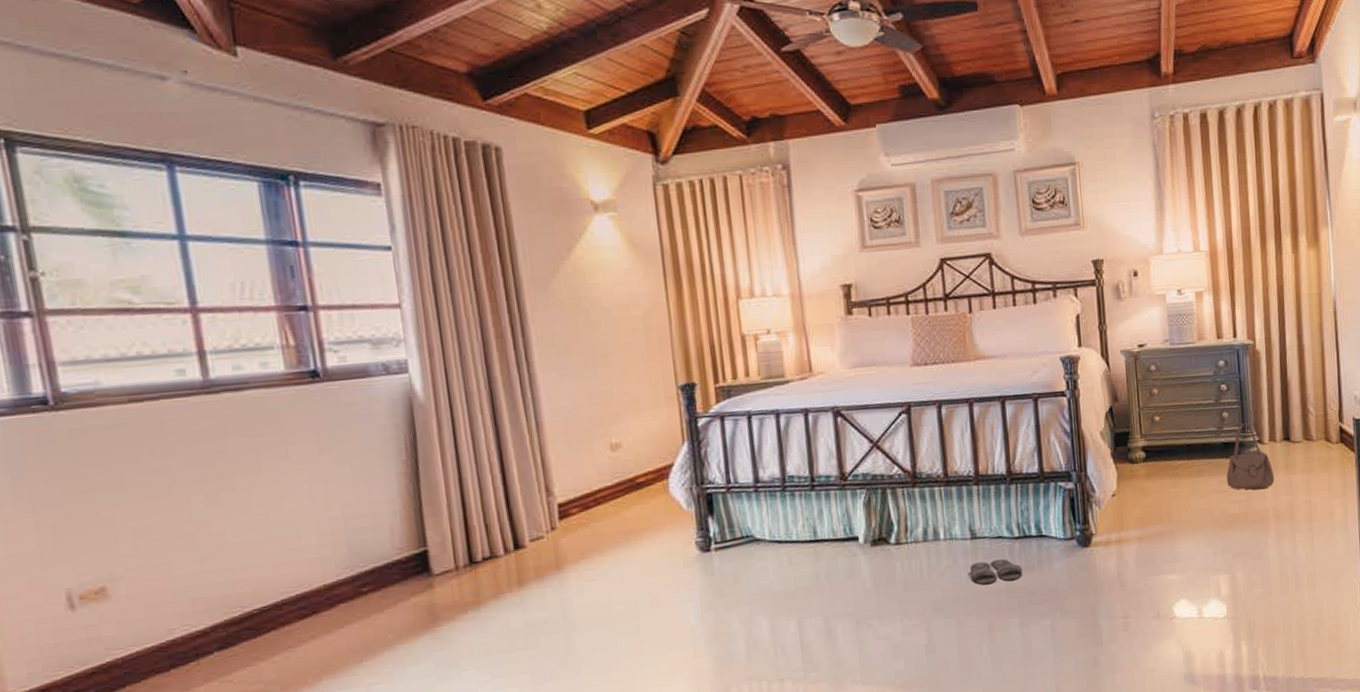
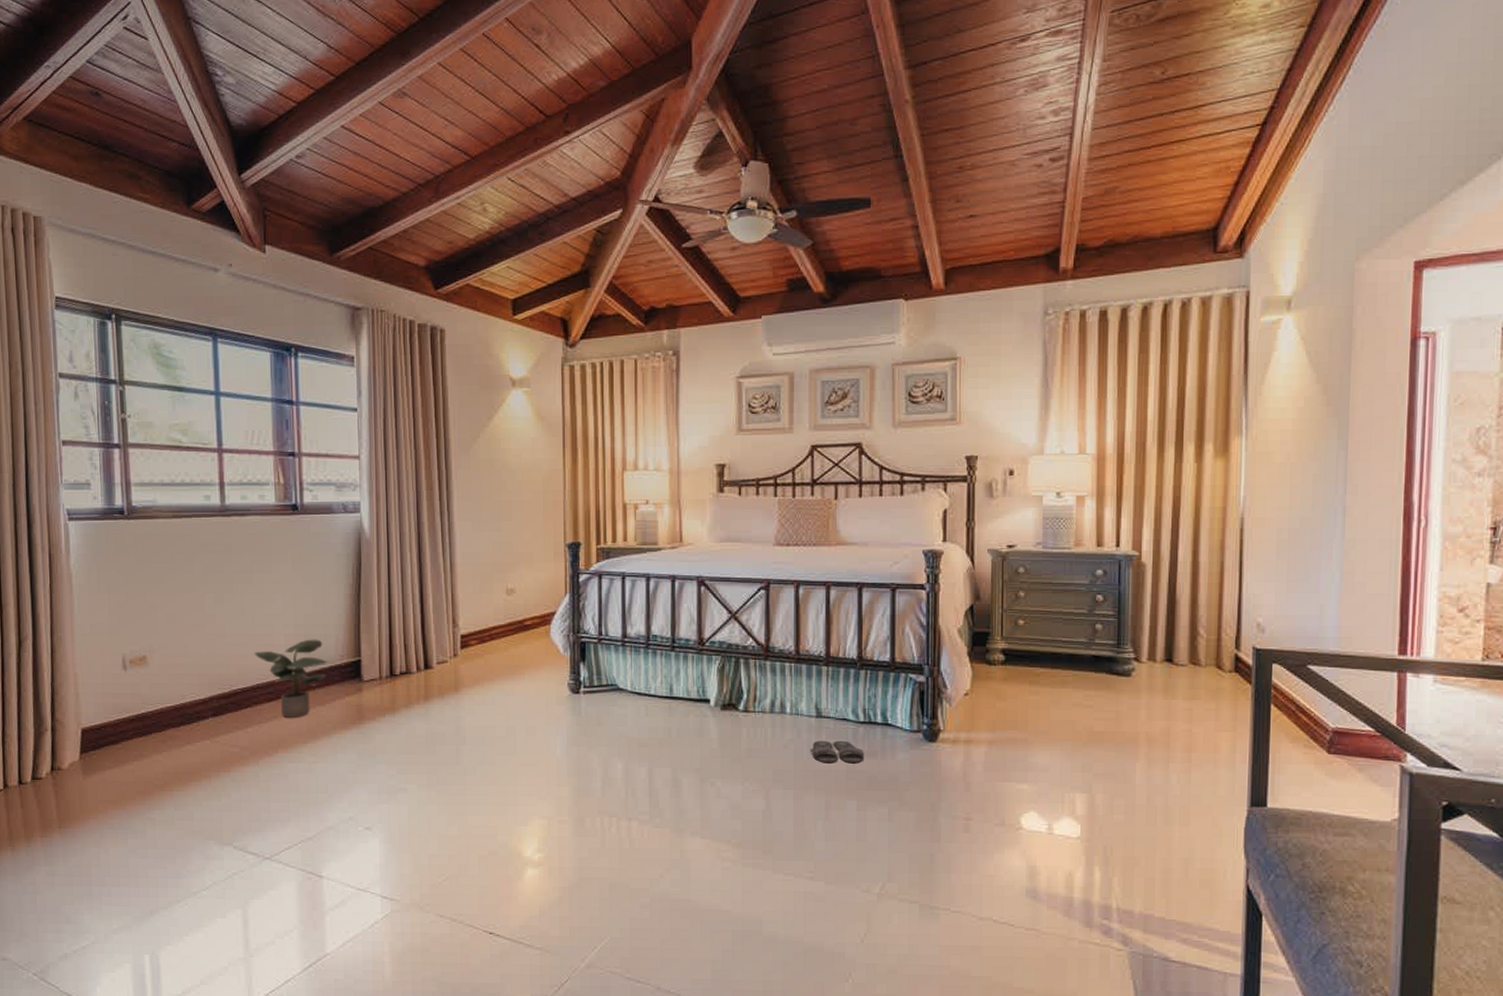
potted plant: none [273,532,382,636] -> present [254,639,328,718]
handbag: present [1226,422,1275,490] -> none [1094,637,1150,710]

